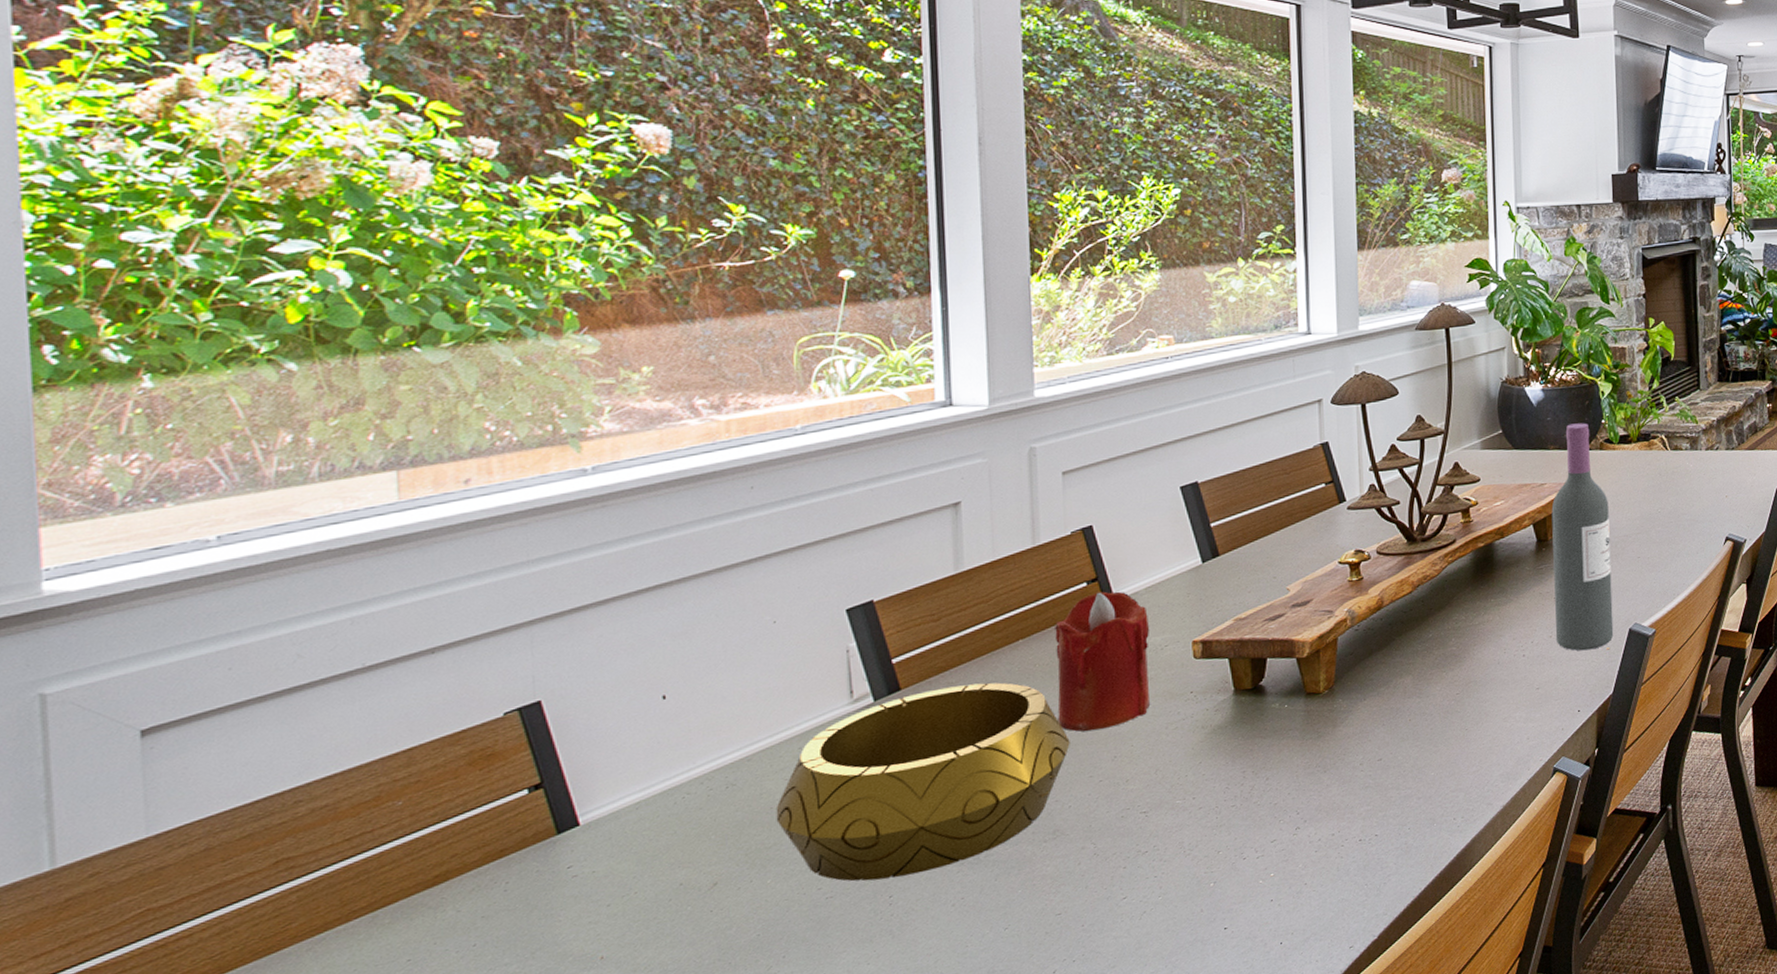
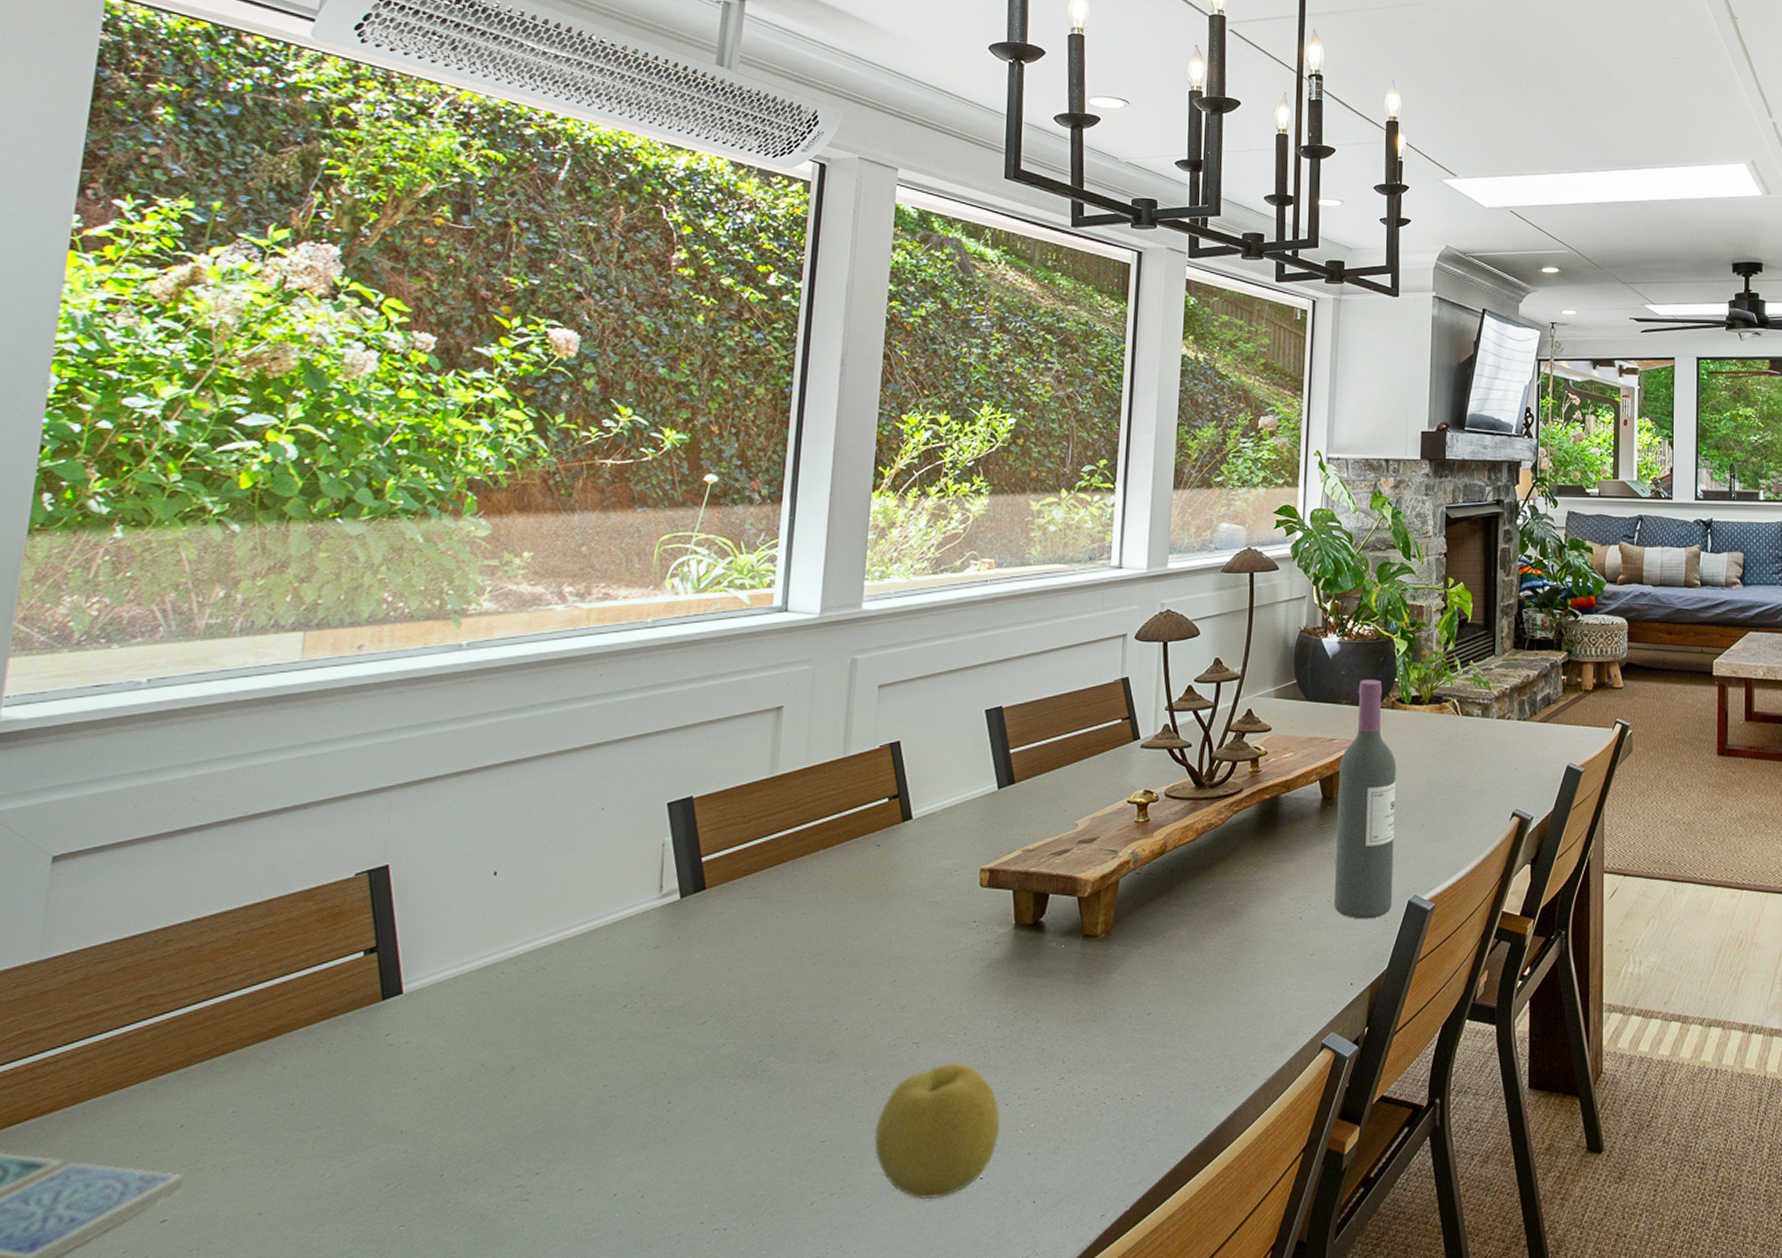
decorative bowl: present [776,682,1070,881] -> none [576,890,855,1083]
candle: present [1055,591,1149,732] -> none [846,809,942,952]
fruit: none [1111,825,1240,955] -> present [874,1062,1000,1200]

